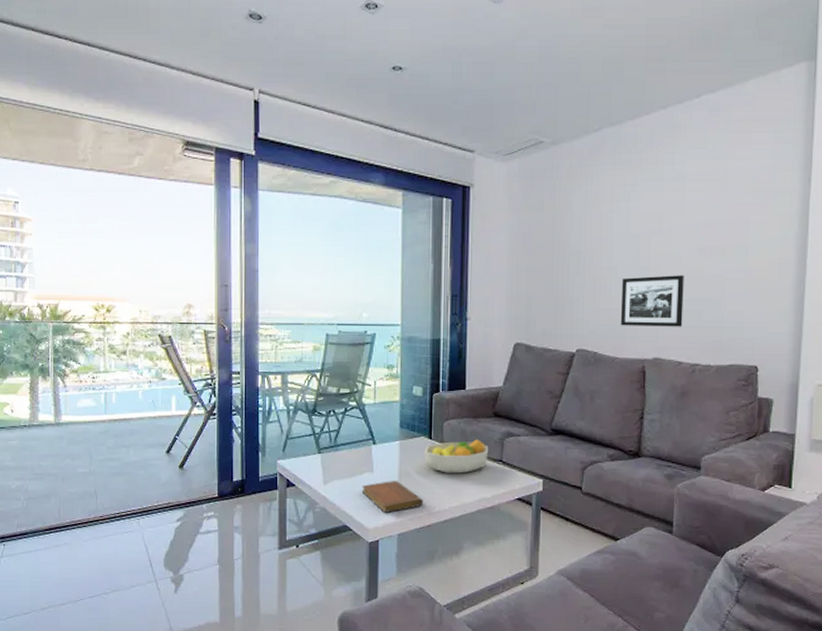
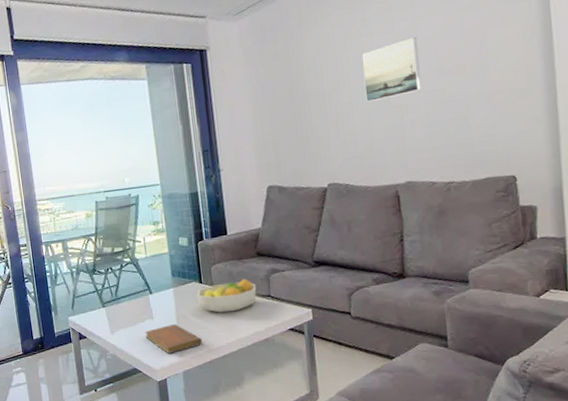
picture frame: present [620,275,684,327] -> none [364,98,432,156]
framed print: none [625,210,682,271] -> present [361,36,422,103]

